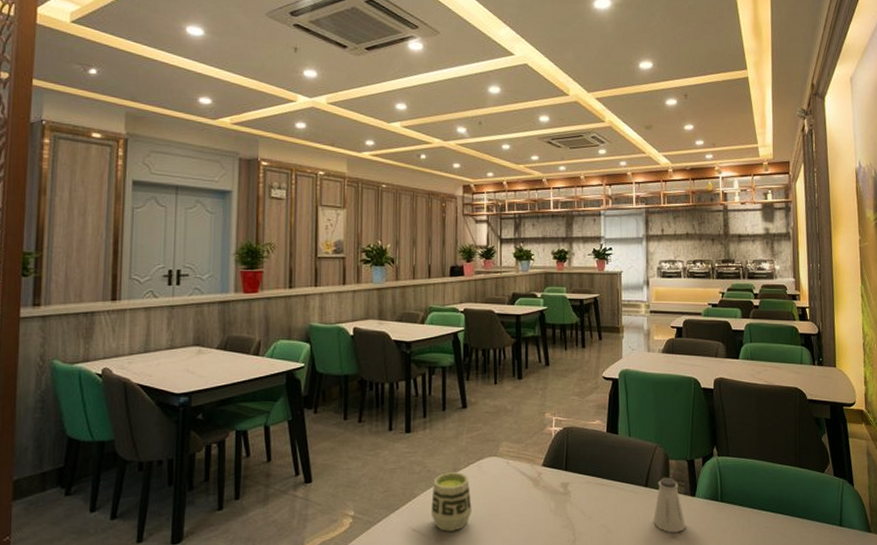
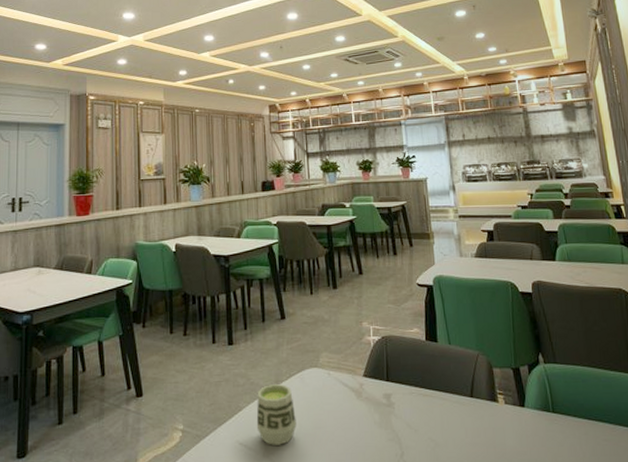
saltshaker: present [653,477,686,533] -> none [482,386,518,447]

